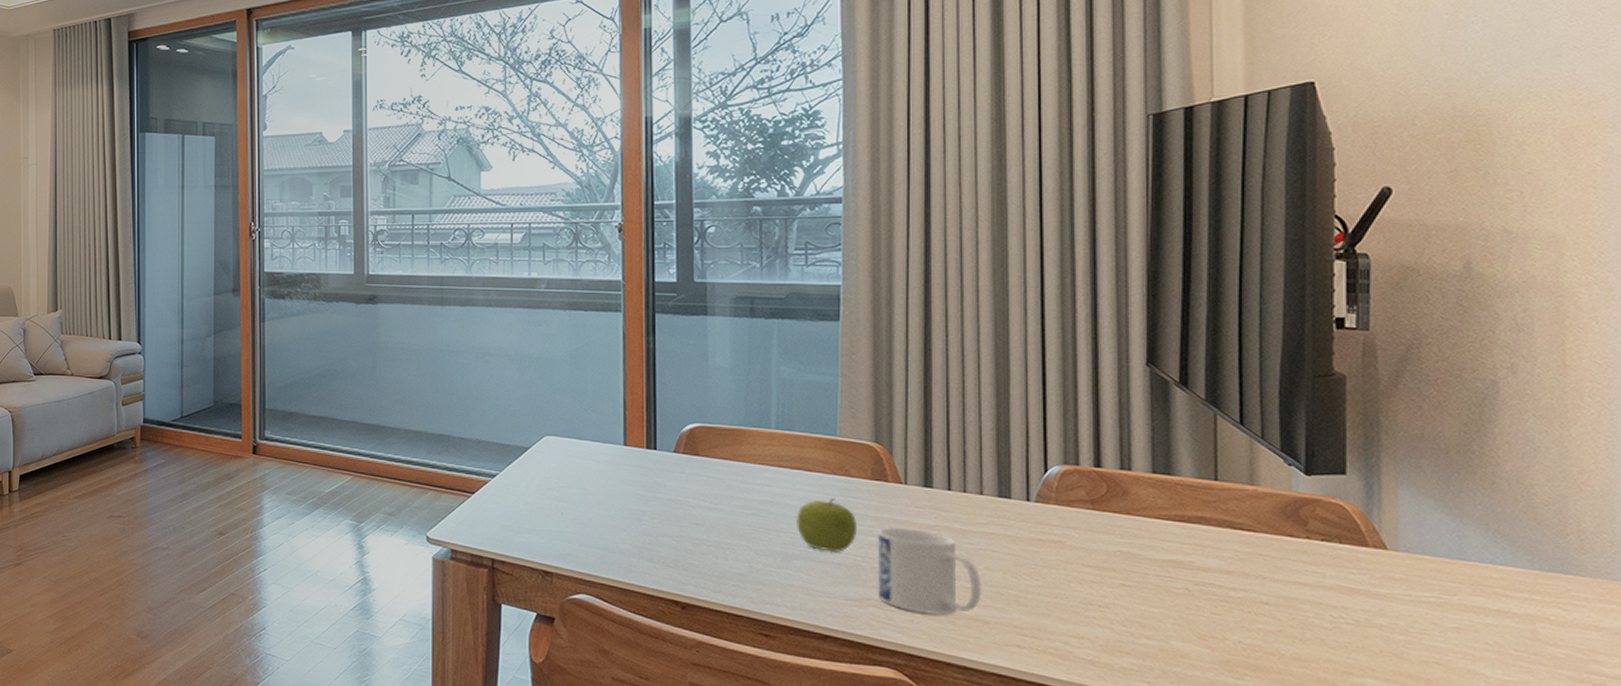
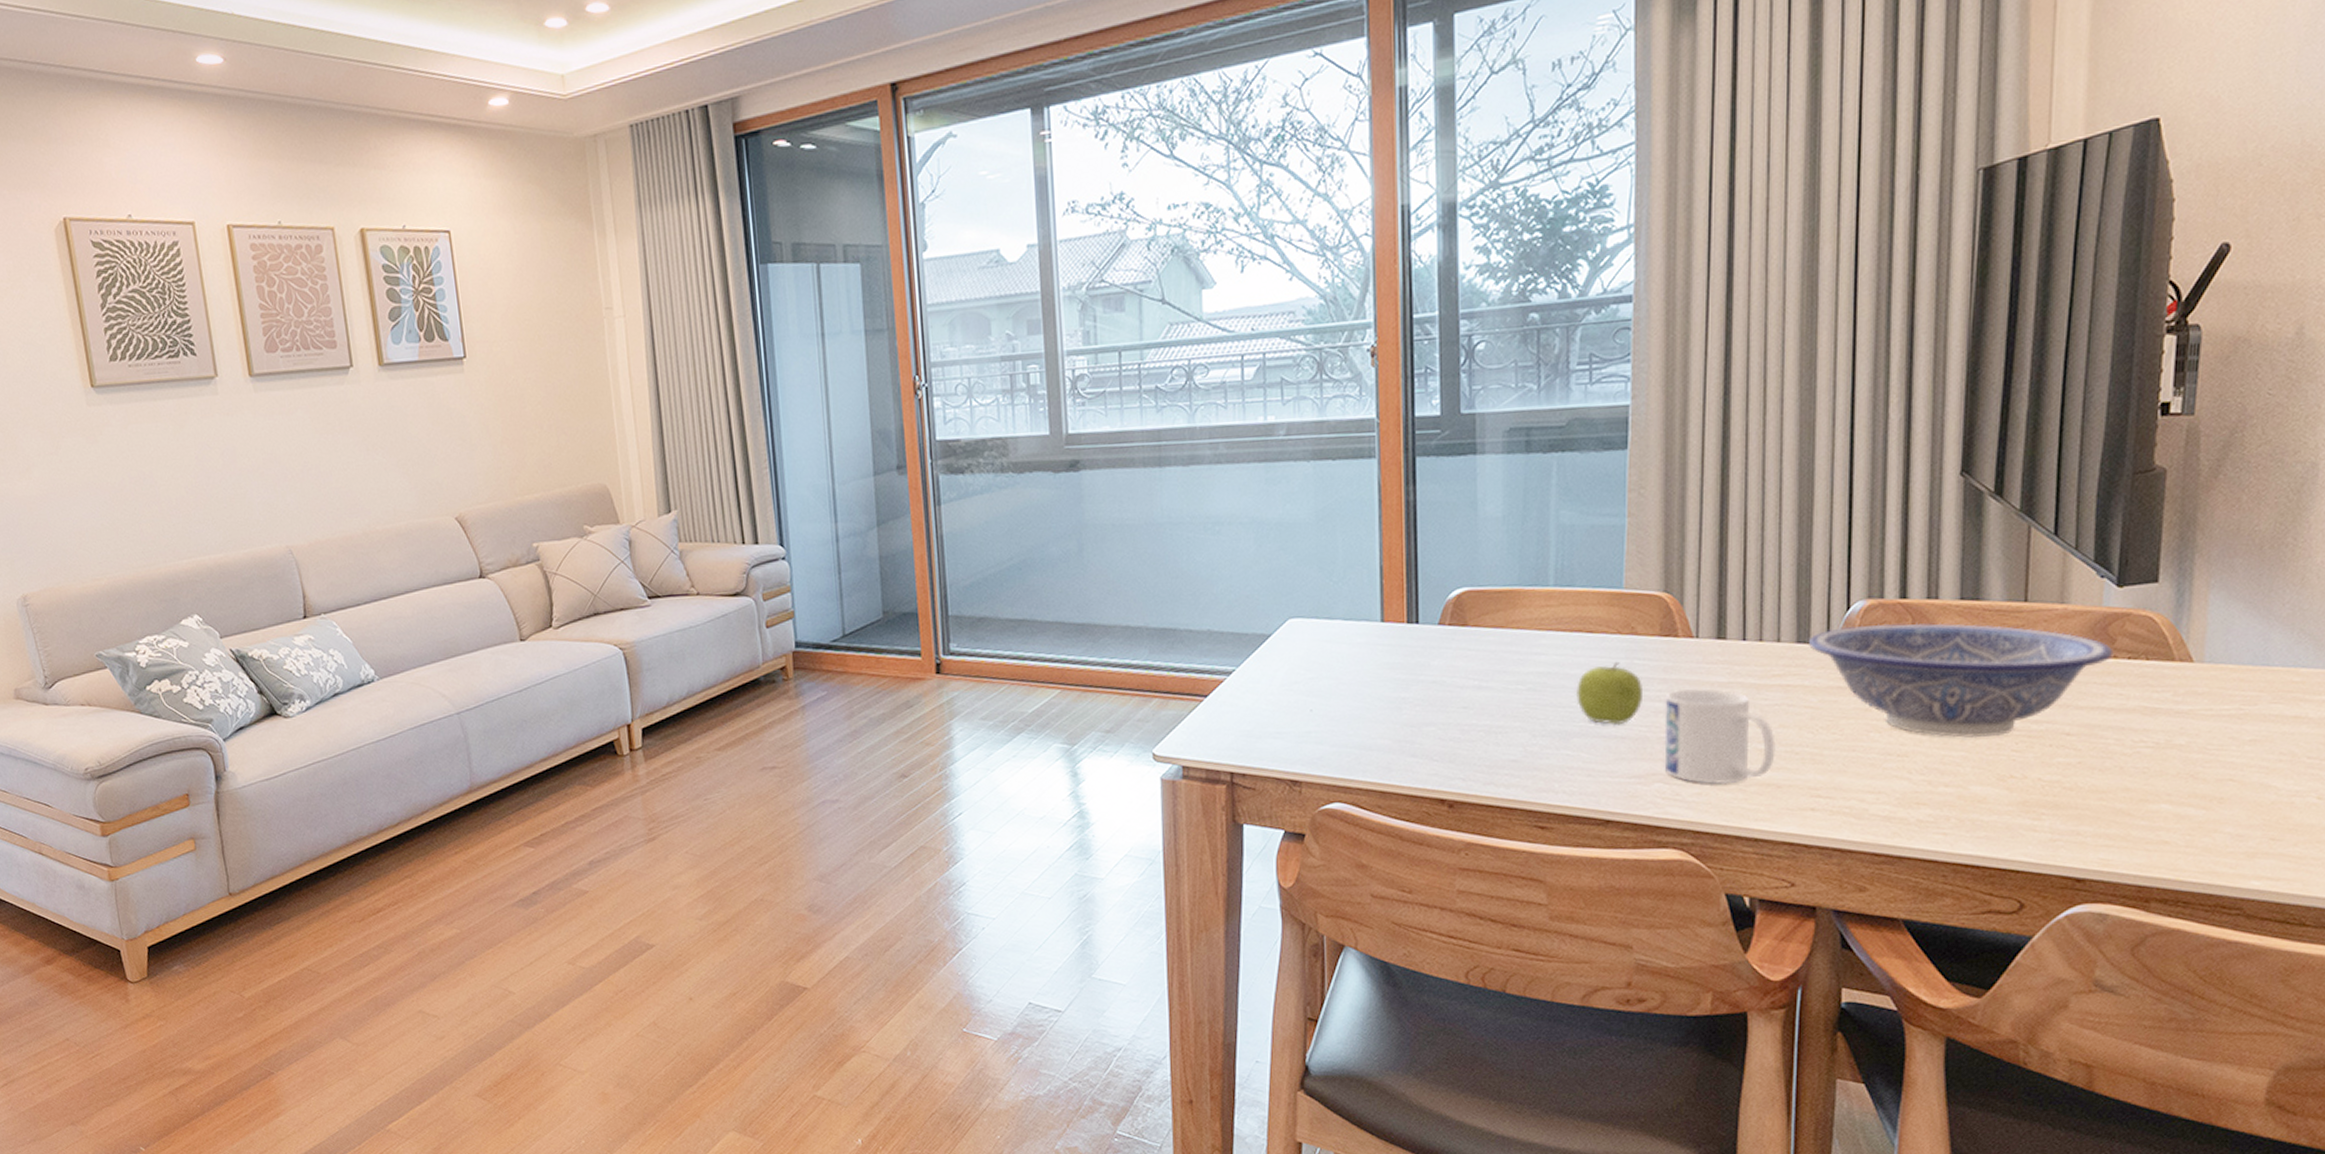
decorative bowl: none [1010,487,1306,598] -> present [1809,623,2114,738]

